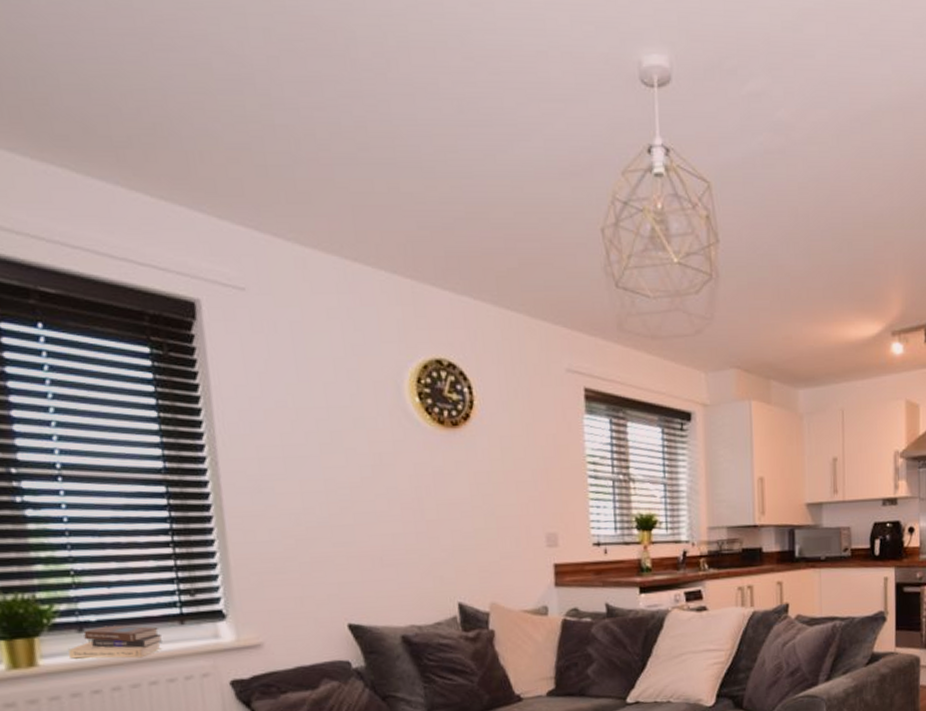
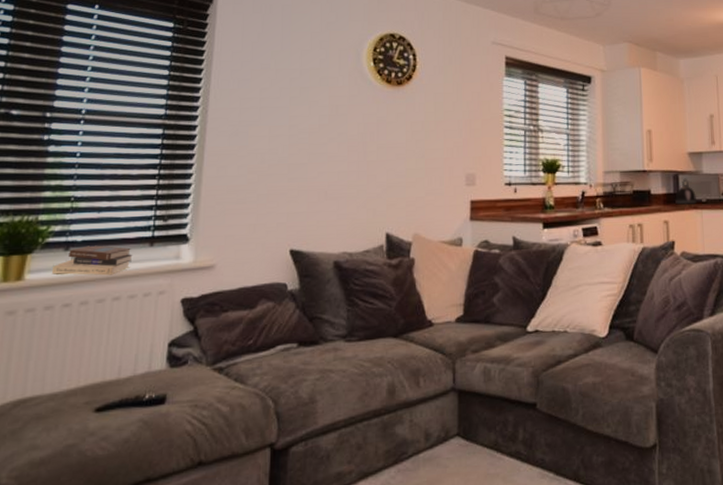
kettle: none [790,533,814,564] -> present [675,178,697,206]

